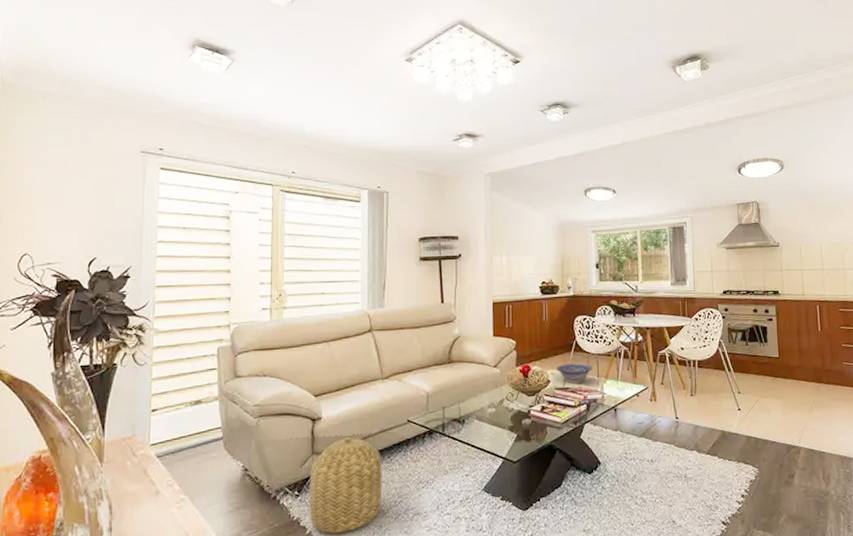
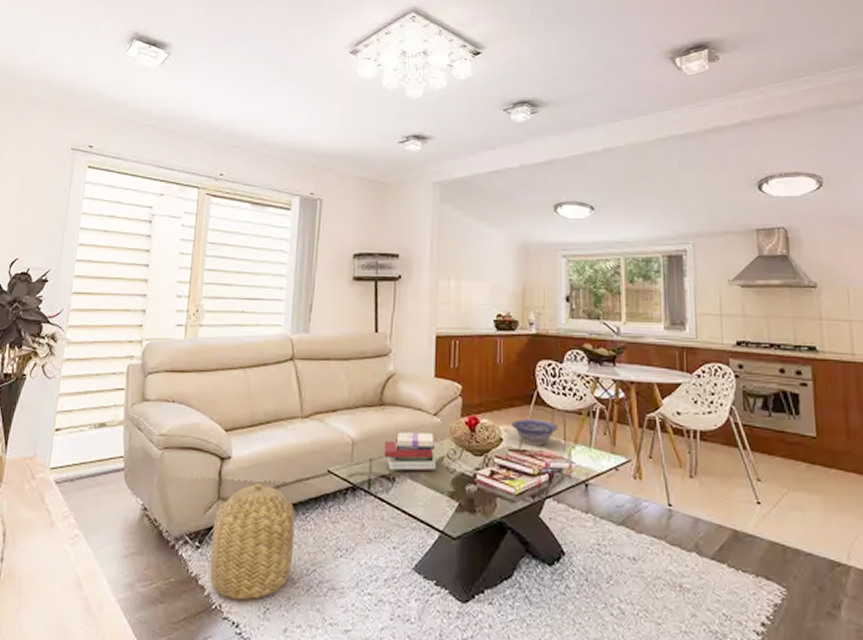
books: none [453,382,497,414] -> present [383,432,436,472]

